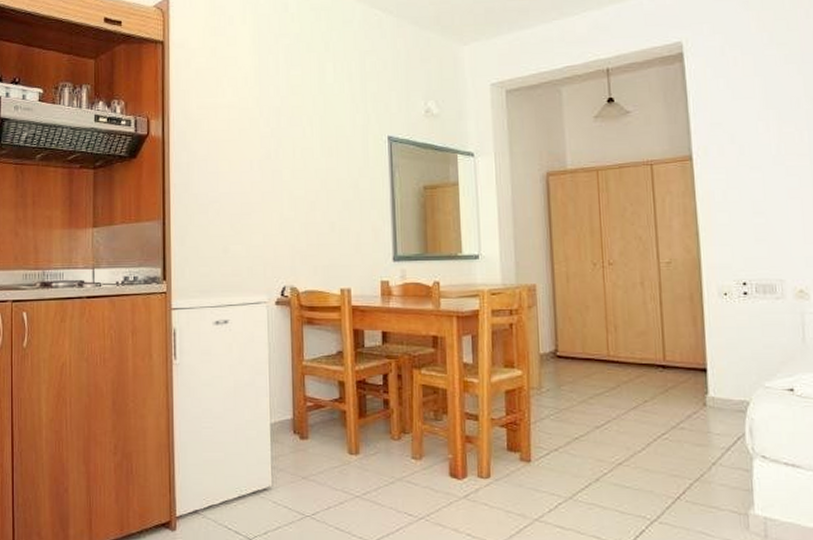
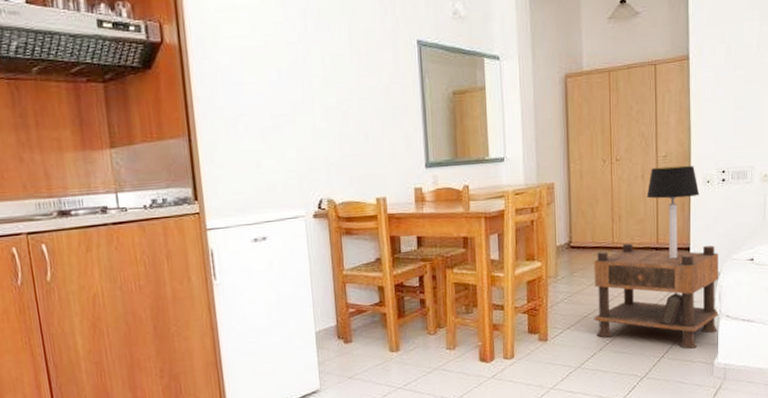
nightstand: none [585,358,753,492] -> present [594,243,720,349]
table lamp: none [648,274,716,381] -> present [646,165,700,259]

